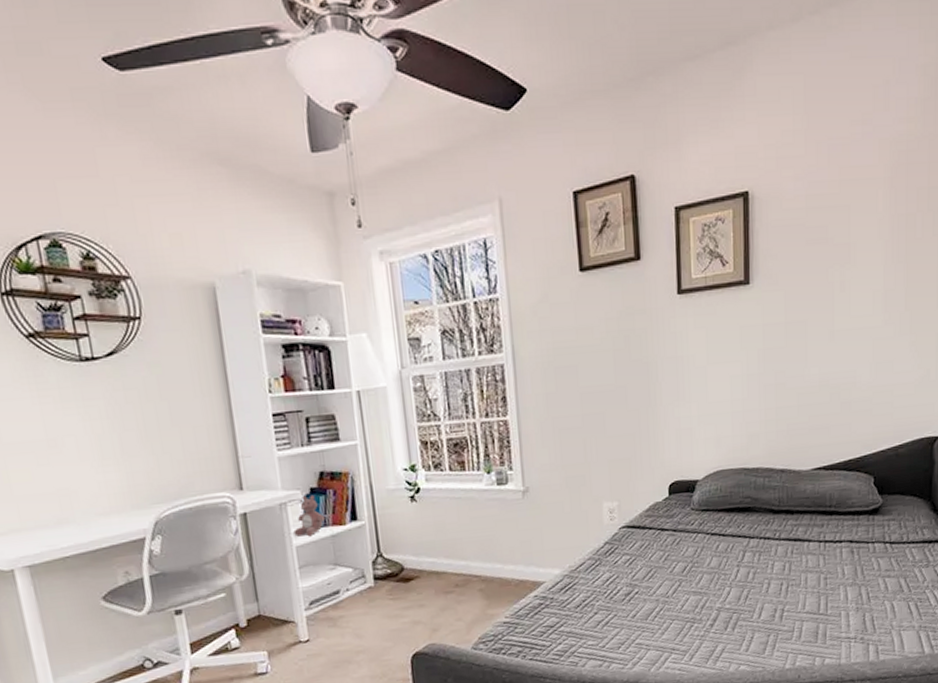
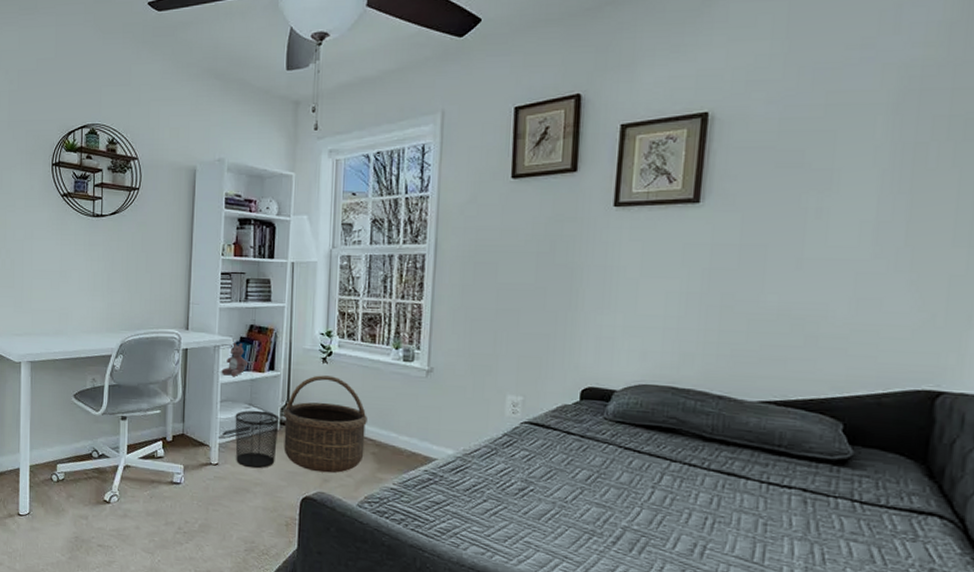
waste bin: none [319,568,376,636] -> present [235,410,280,469]
basket: none [376,514,471,623] -> present [284,375,367,473]

